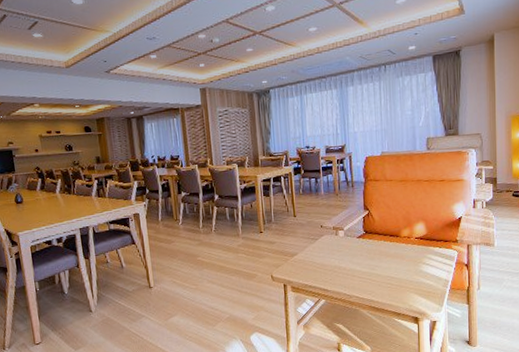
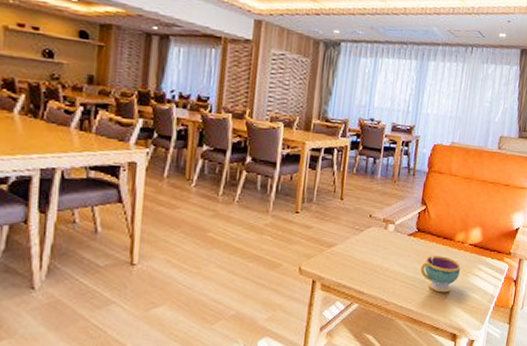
teacup: none [374,251,411,283] -> present [420,256,460,293]

